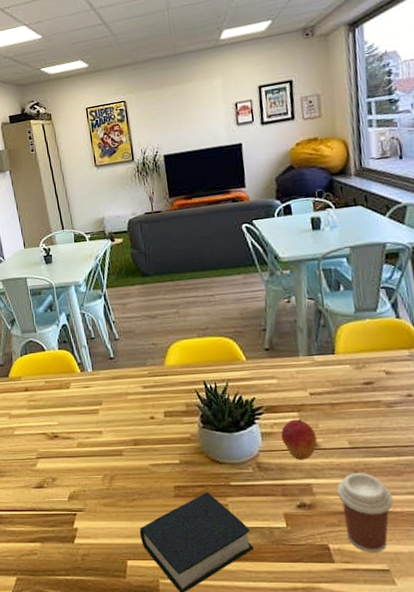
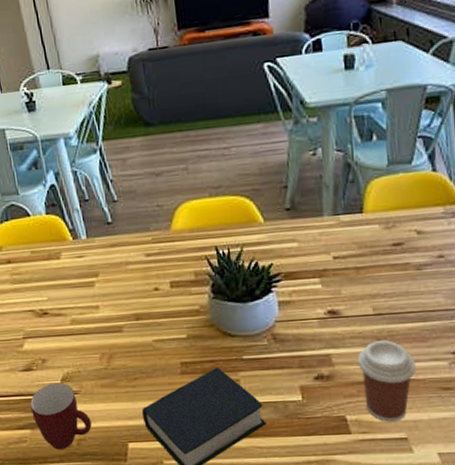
mug: none [41,500,95,563] -> present [30,382,92,450]
fruit: present [281,419,317,460] -> none [300,285,339,330]

